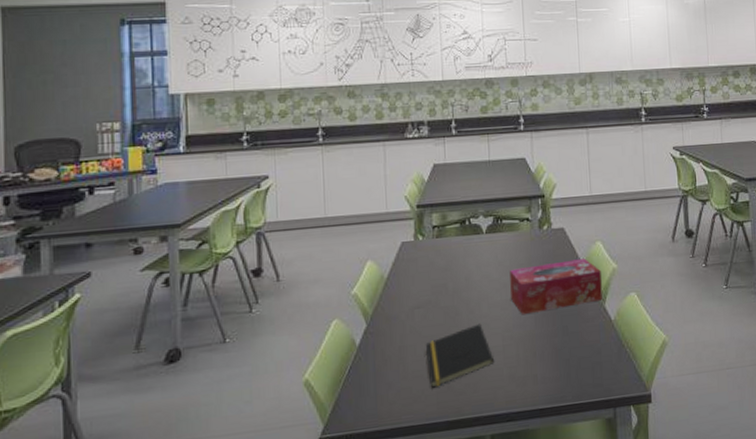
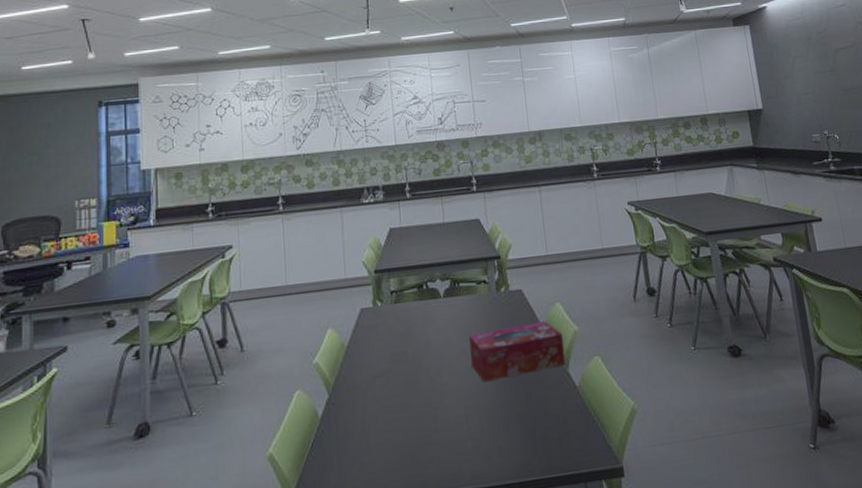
notepad: present [425,323,495,388] -> none [387,392,458,462]

